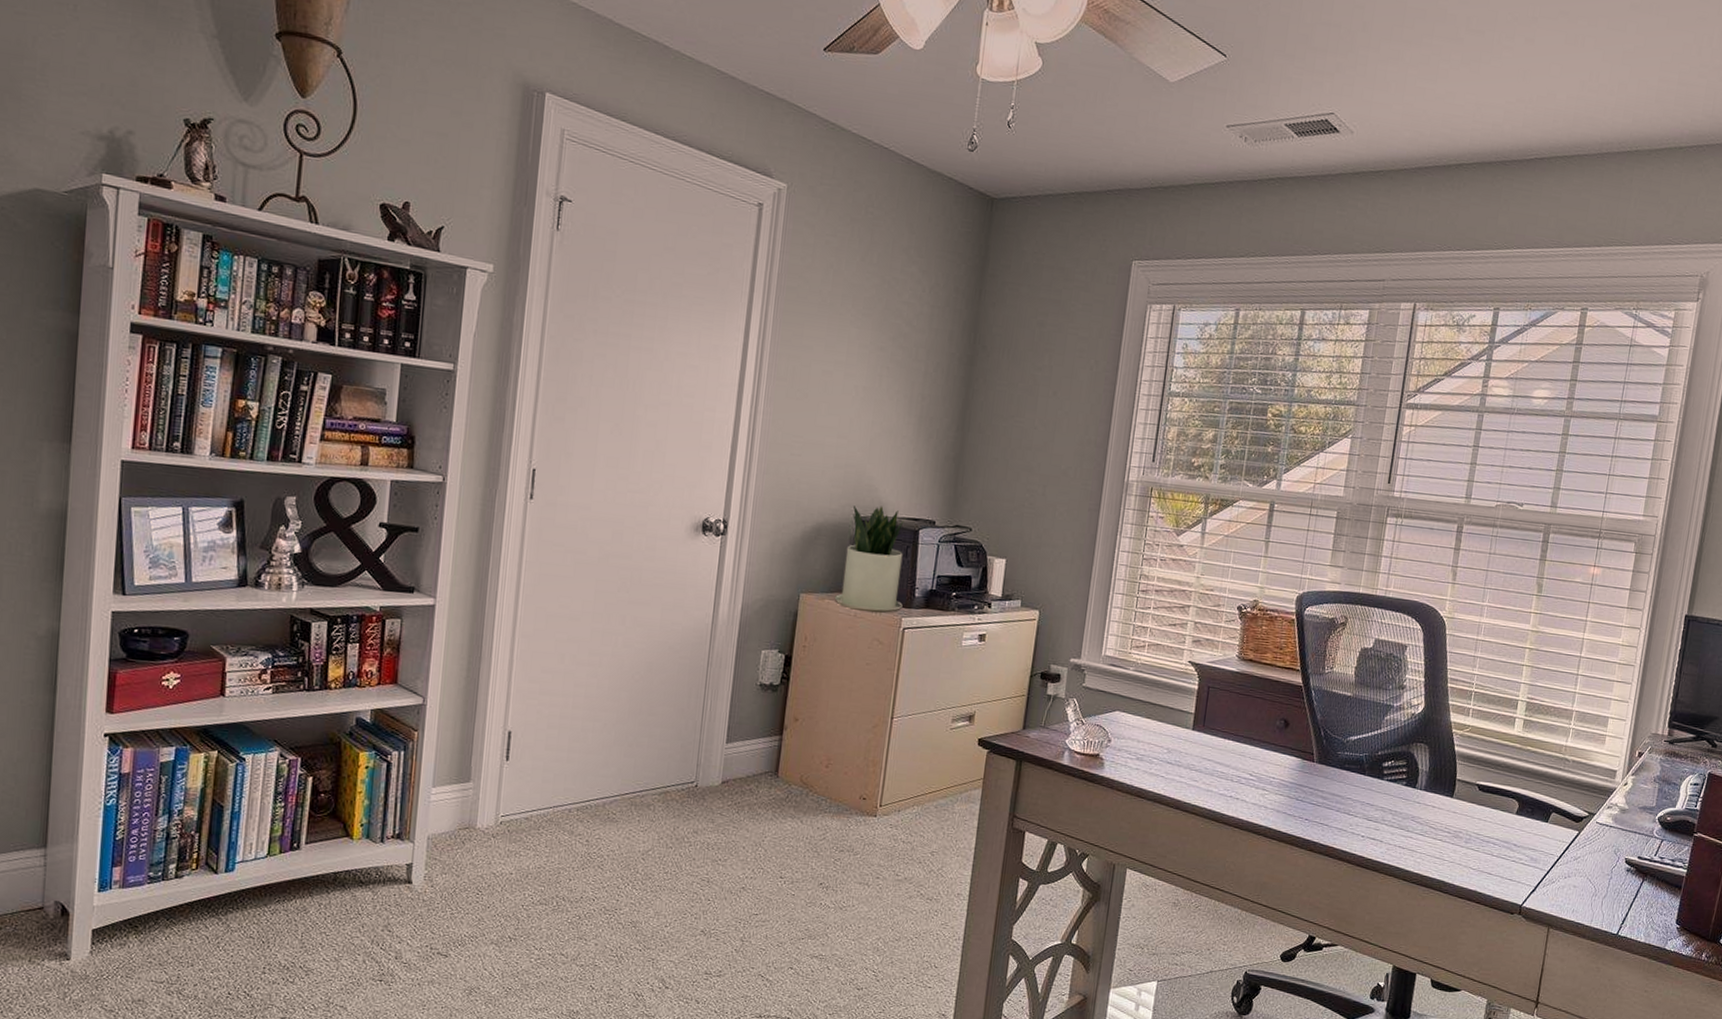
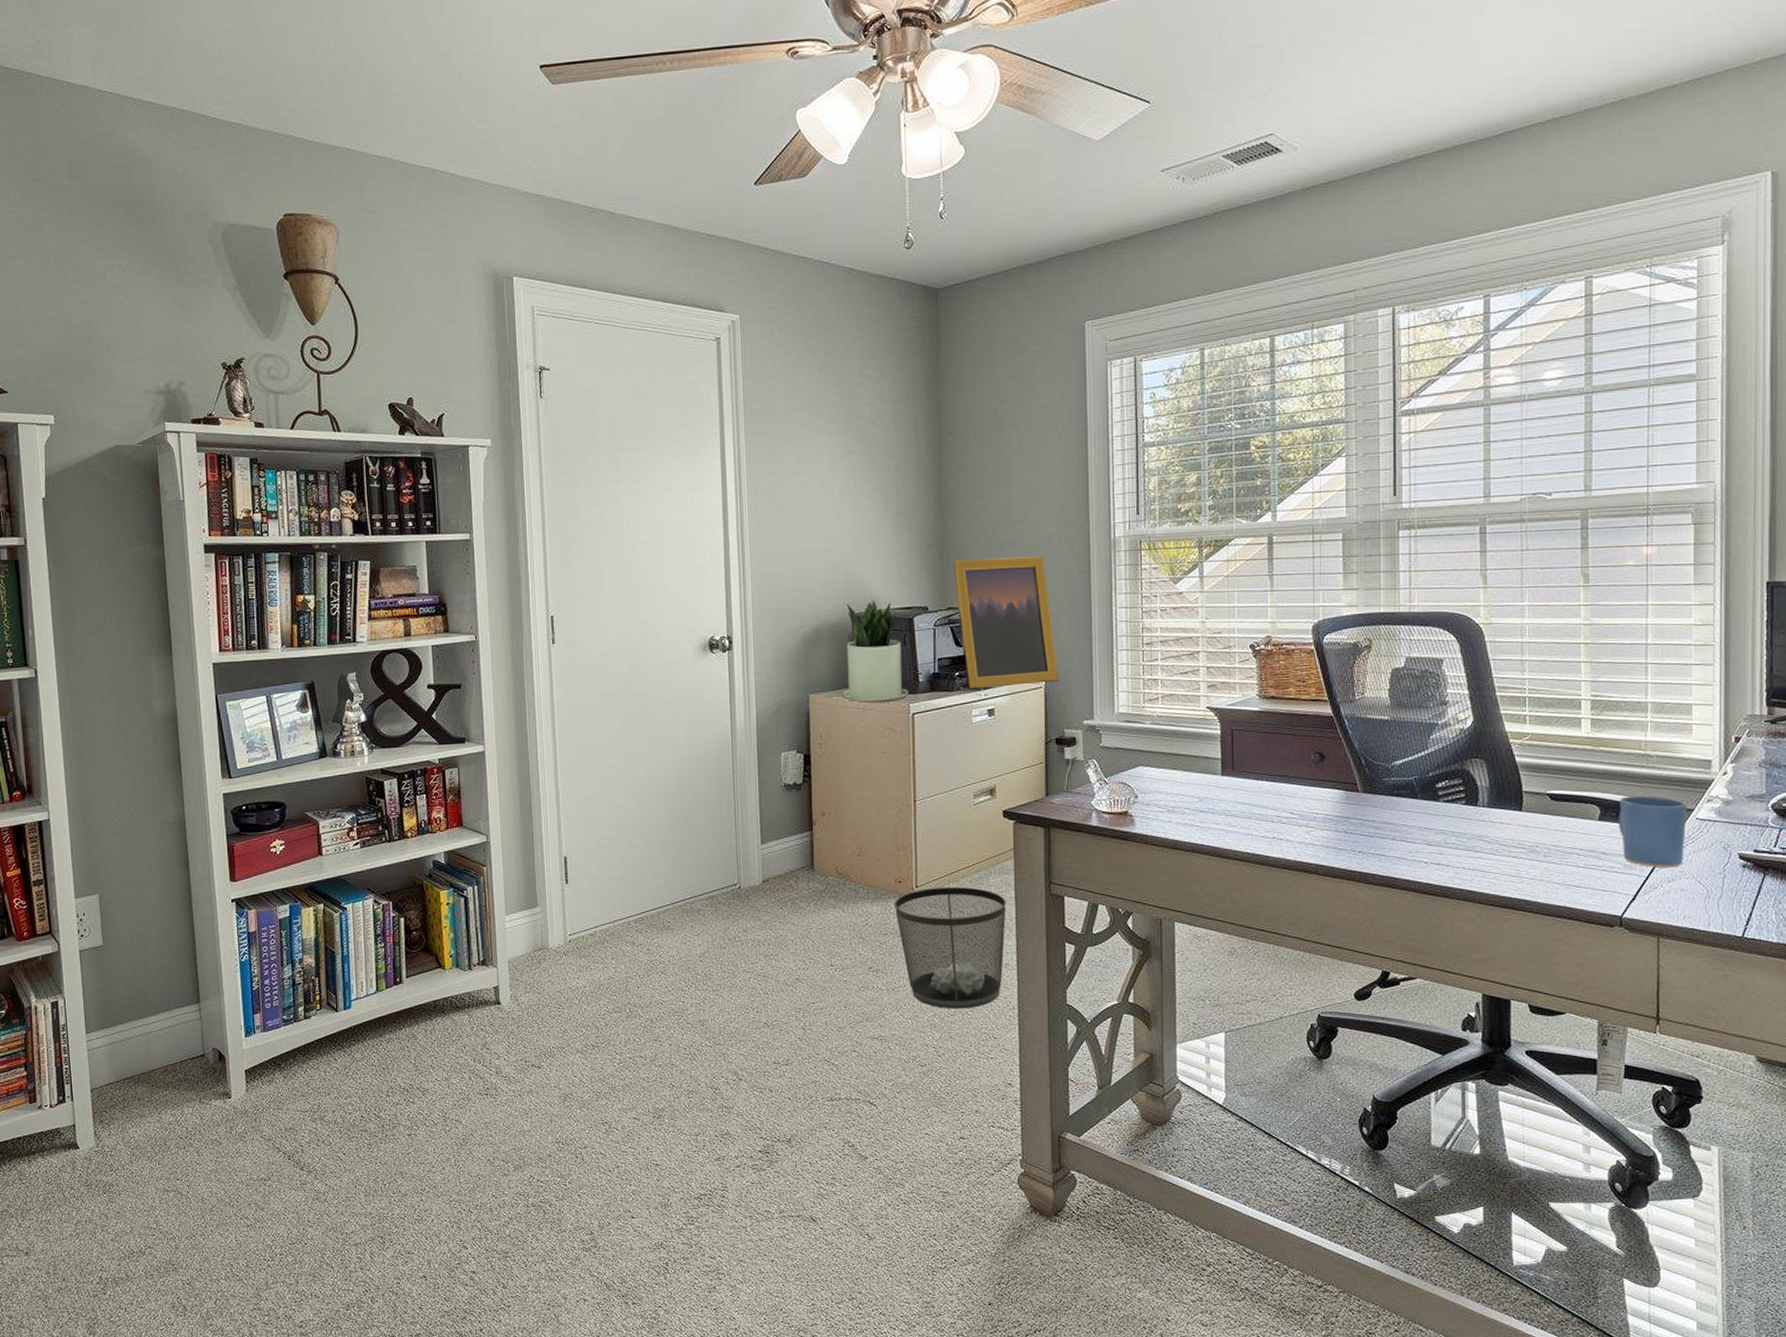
waste bin: none [854,808,968,935] -> present [893,886,1006,1009]
picture frame: none [962,478,1058,616] -> present [953,556,1060,690]
mug: none [1531,795,1591,866] -> present [1619,796,1688,868]

